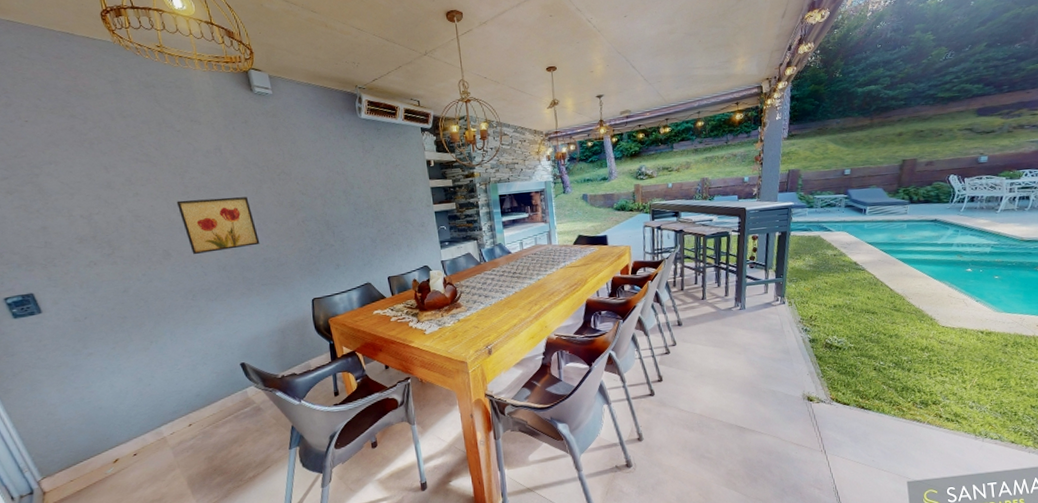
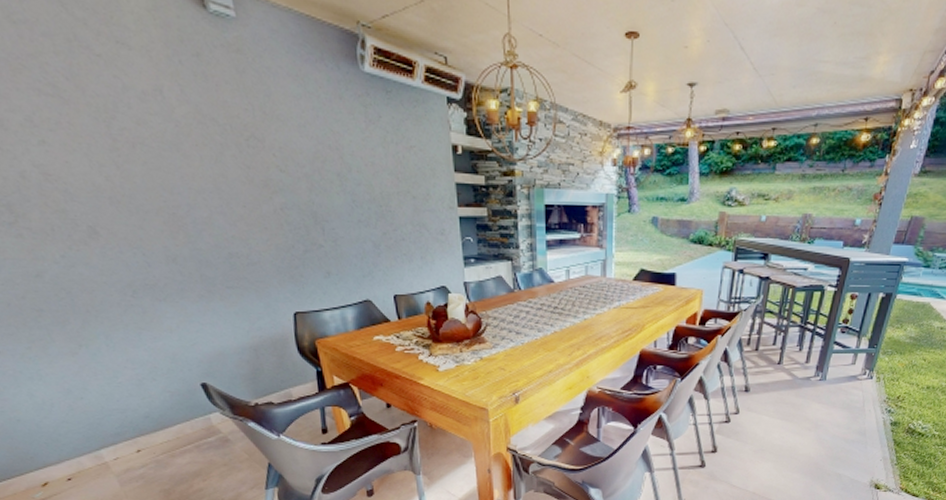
wall art: present [176,197,260,255] -> none [102,159,223,238]

